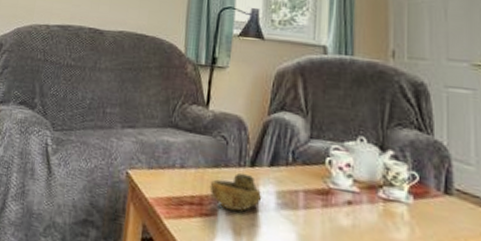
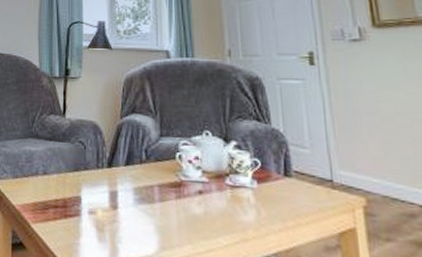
decorative bowl: present [209,173,262,212] -> none [72,174,121,211]

